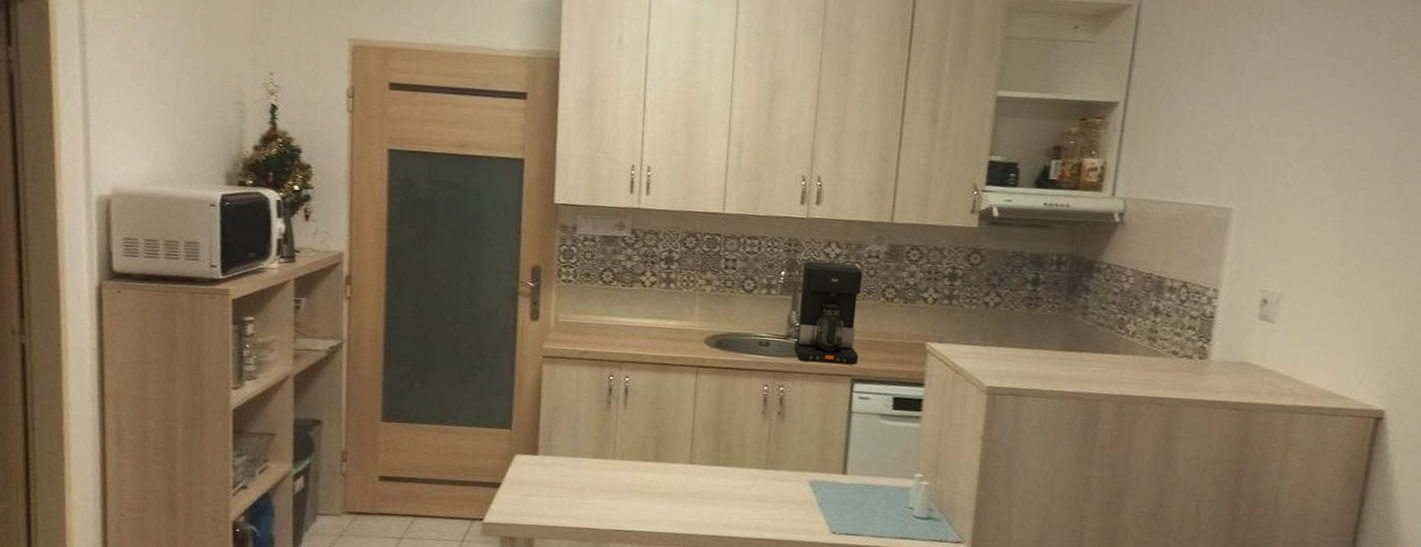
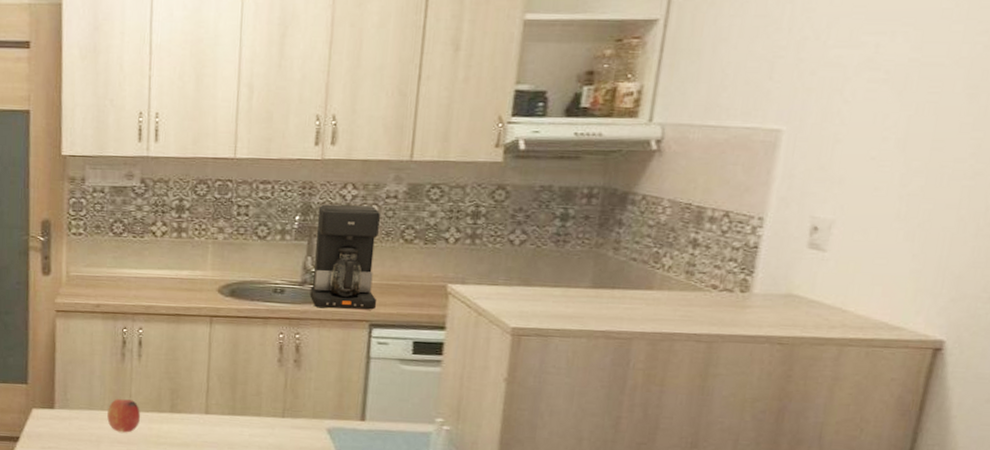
fruit: none [591,446,625,482] -> present [107,399,141,433]

